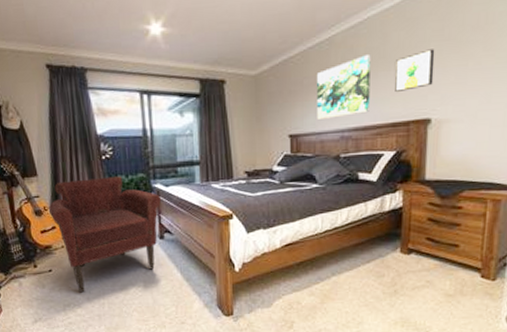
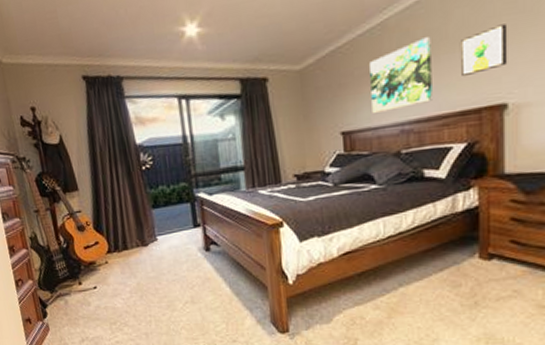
leather: present [49,176,161,293] -> none [91,186,205,310]

